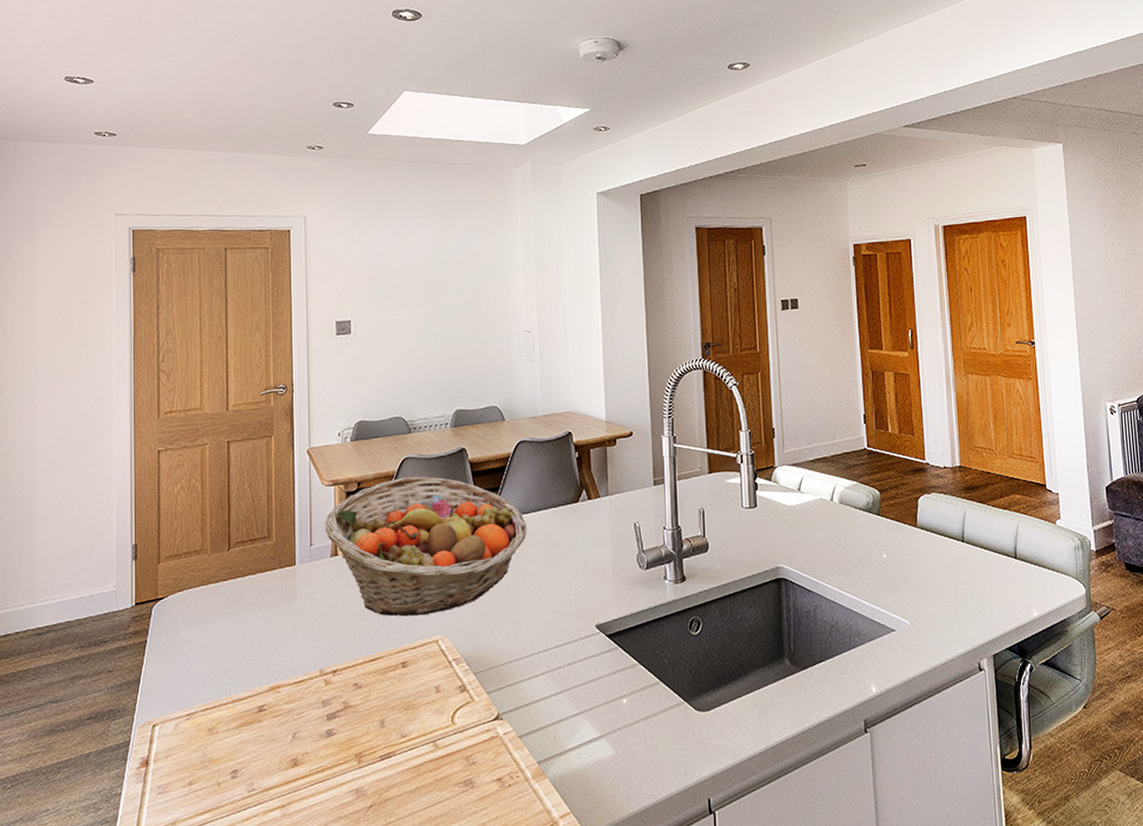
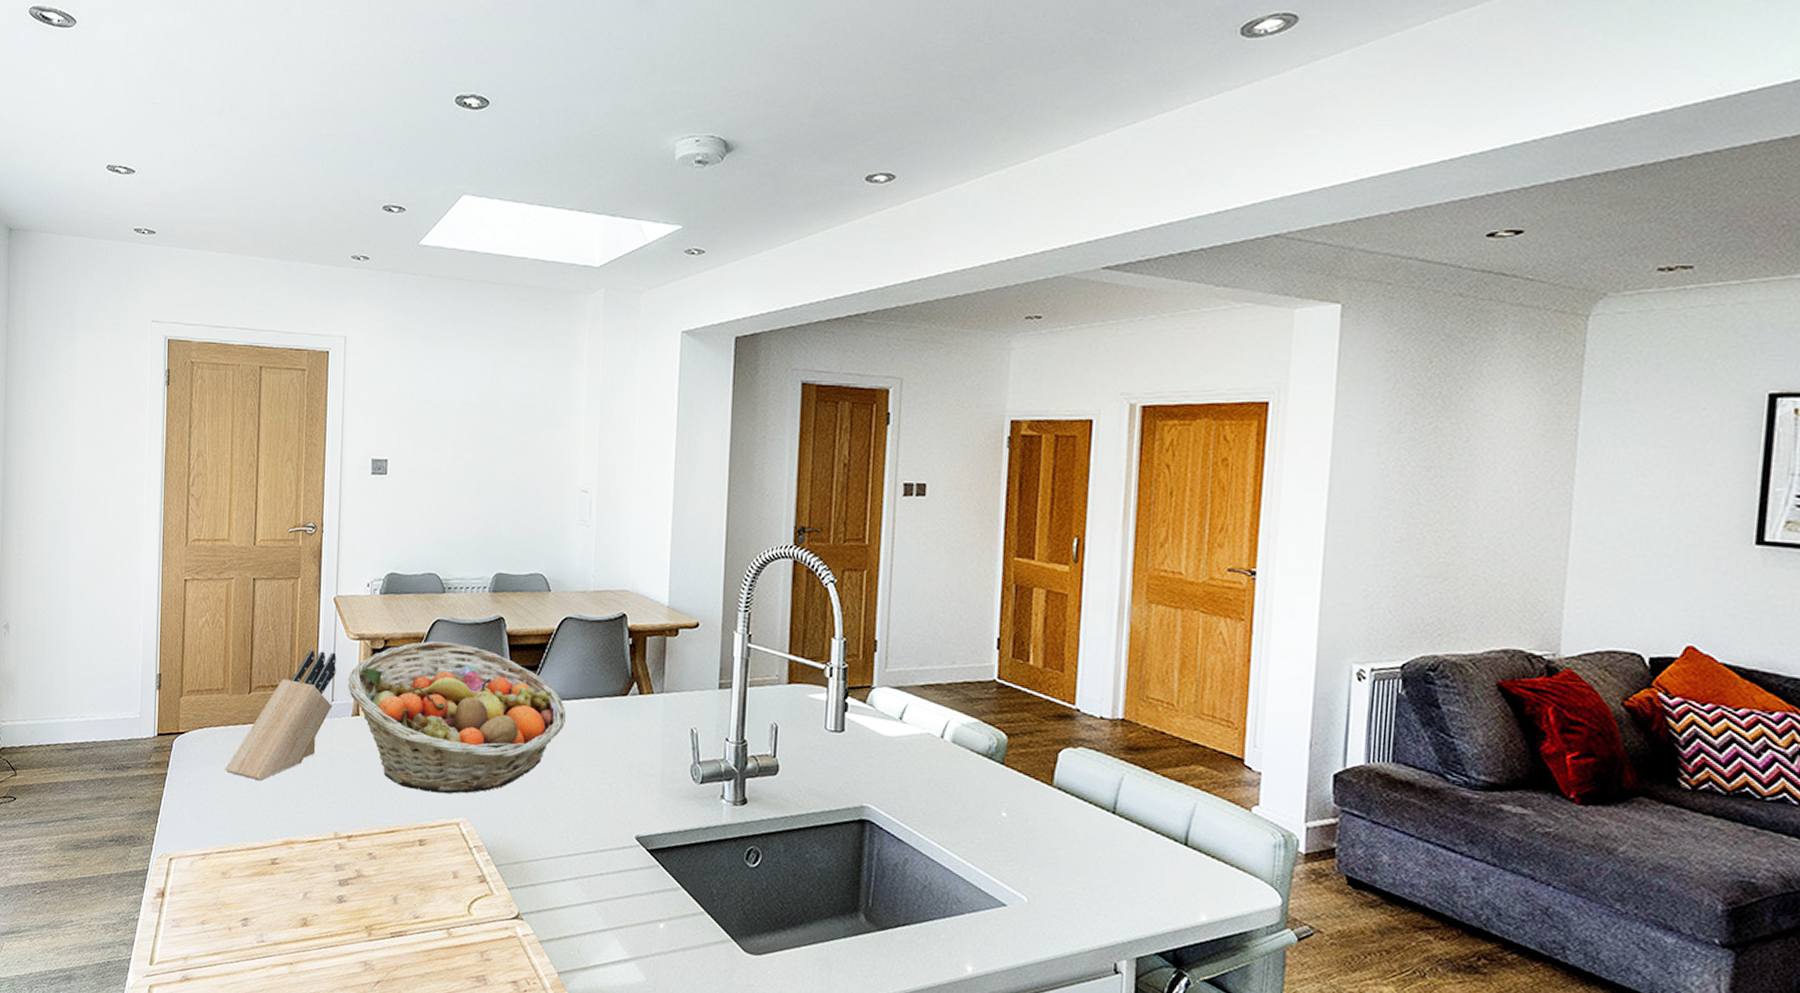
knife block: none [207,500,313,633] -> present [225,650,337,781]

